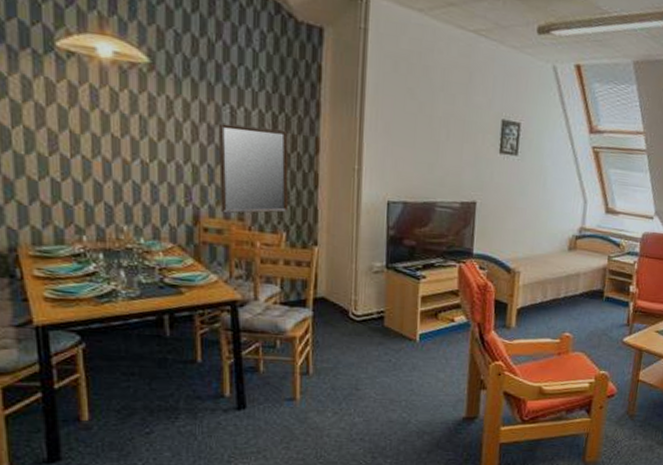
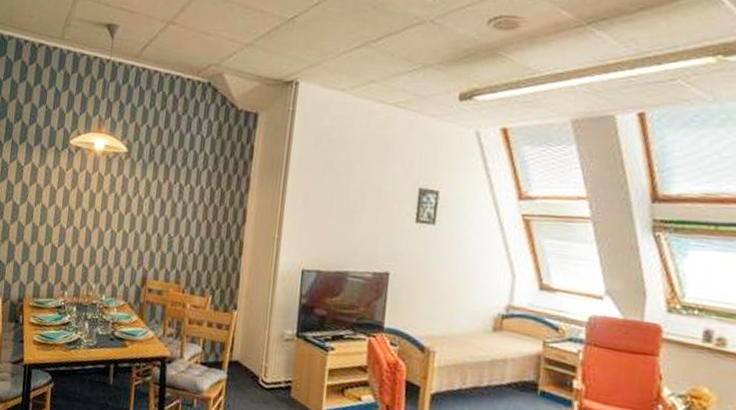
home mirror: present [218,123,289,214] -> none [163,199,222,278]

